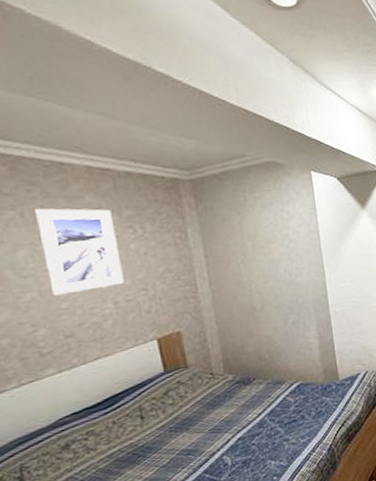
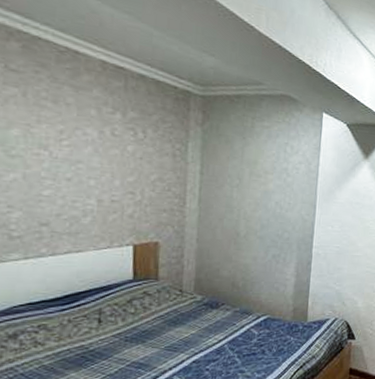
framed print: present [33,208,124,296] -> none [35,90,116,184]

